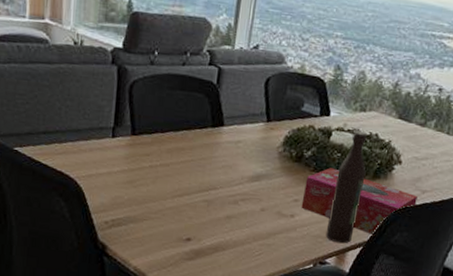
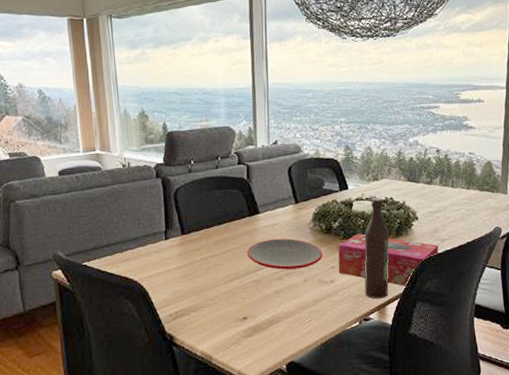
plate: none [202,157,288,196] -> present [246,238,323,270]

